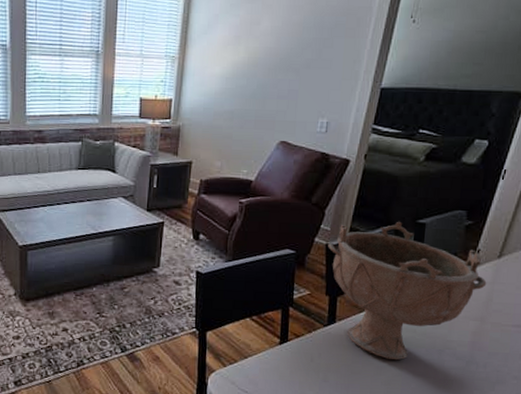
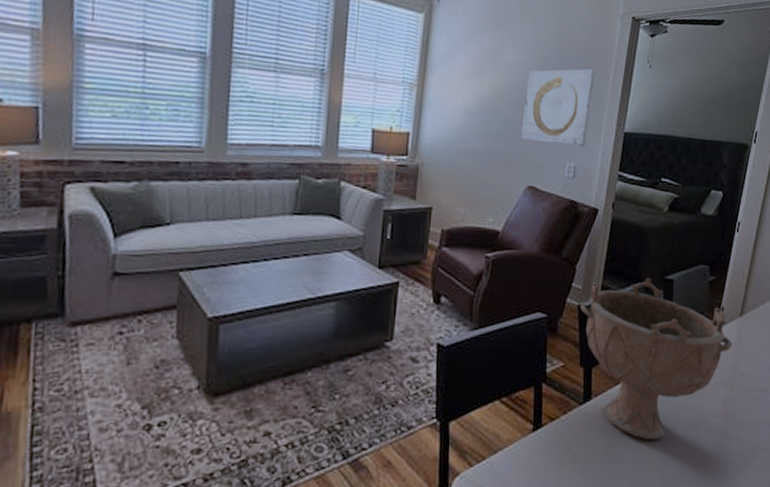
wall art: none [274,29,353,104] -> present [520,68,596,147]

